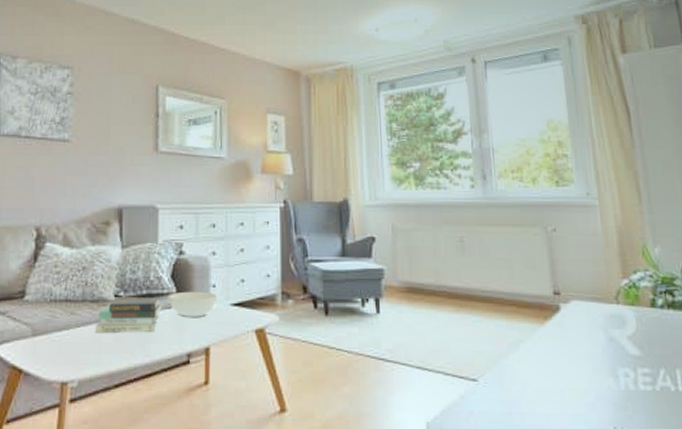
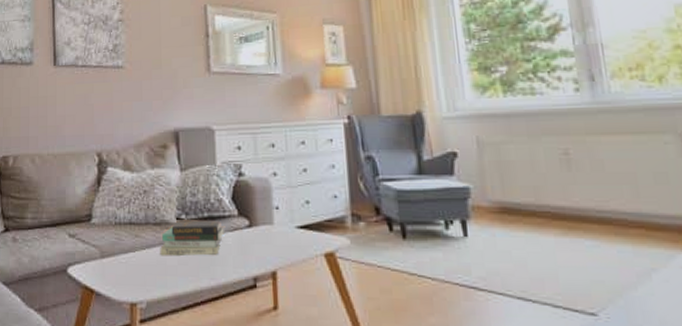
bowl: present [167,291,217,318] -> none [229,213,281,241]

